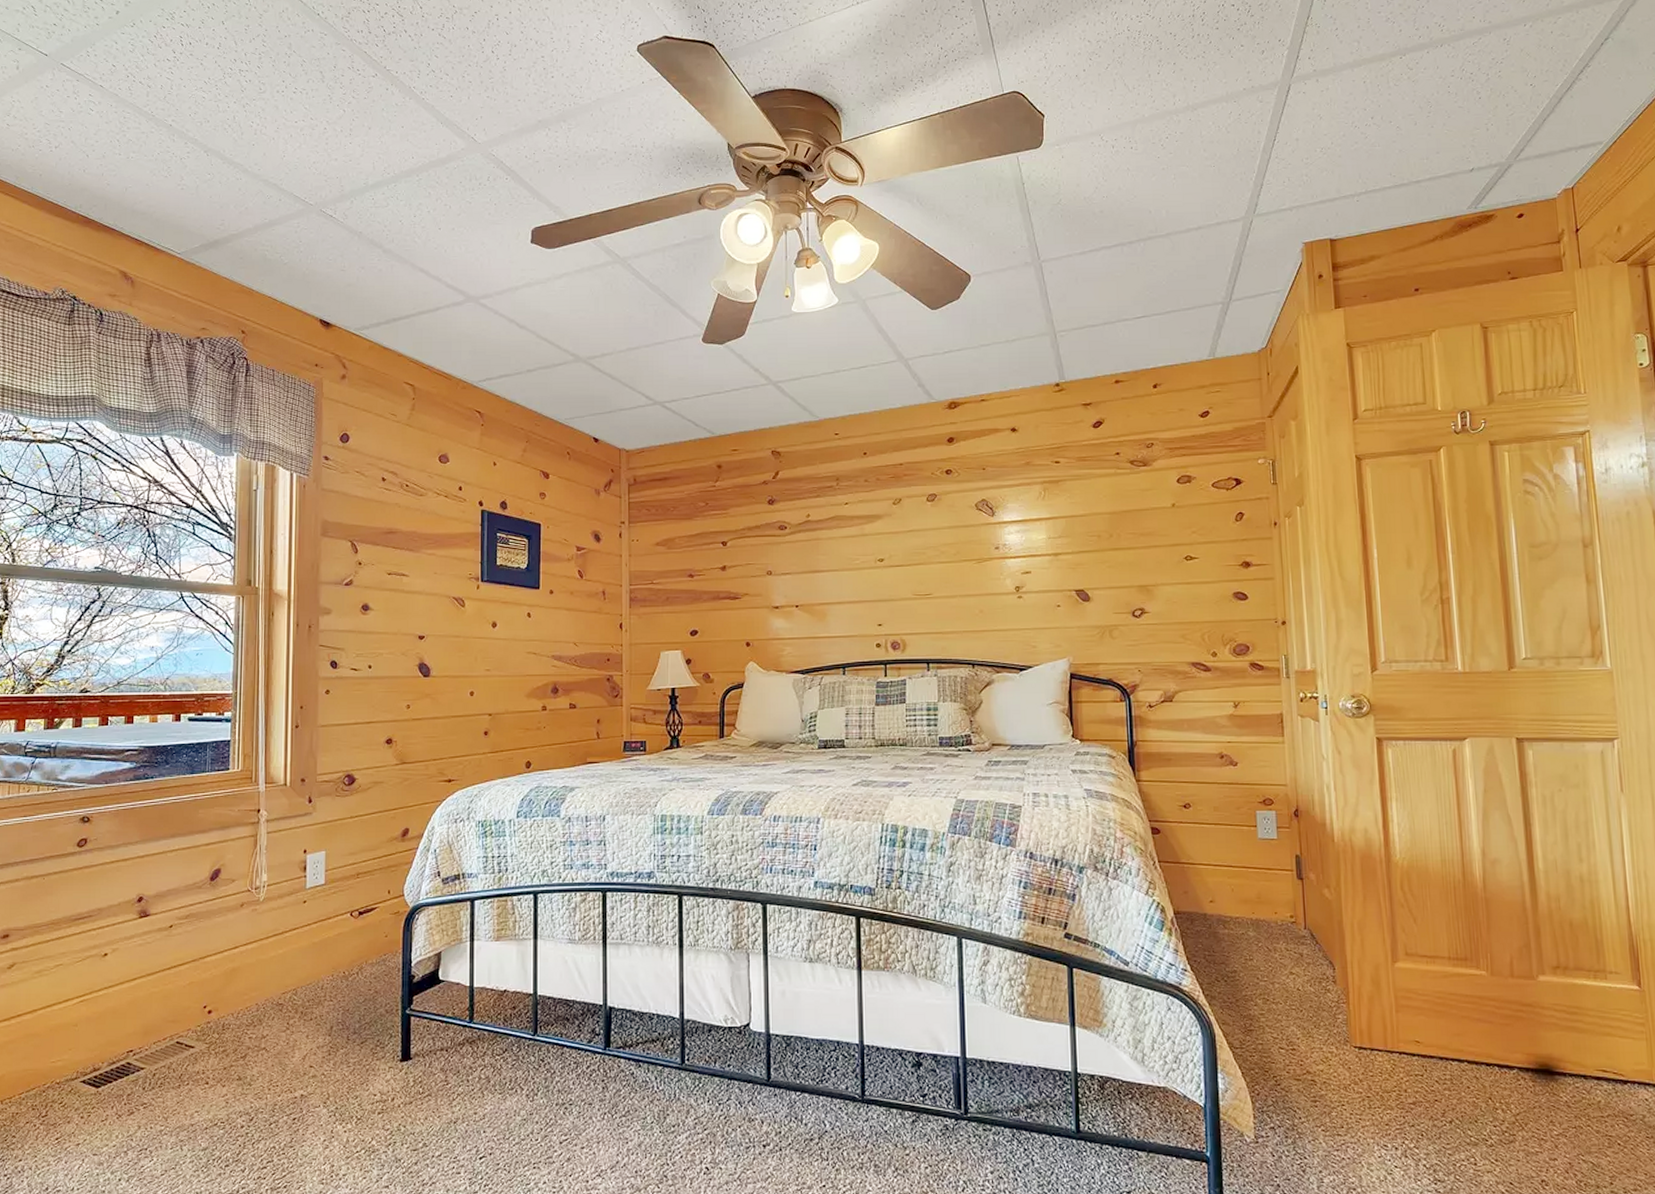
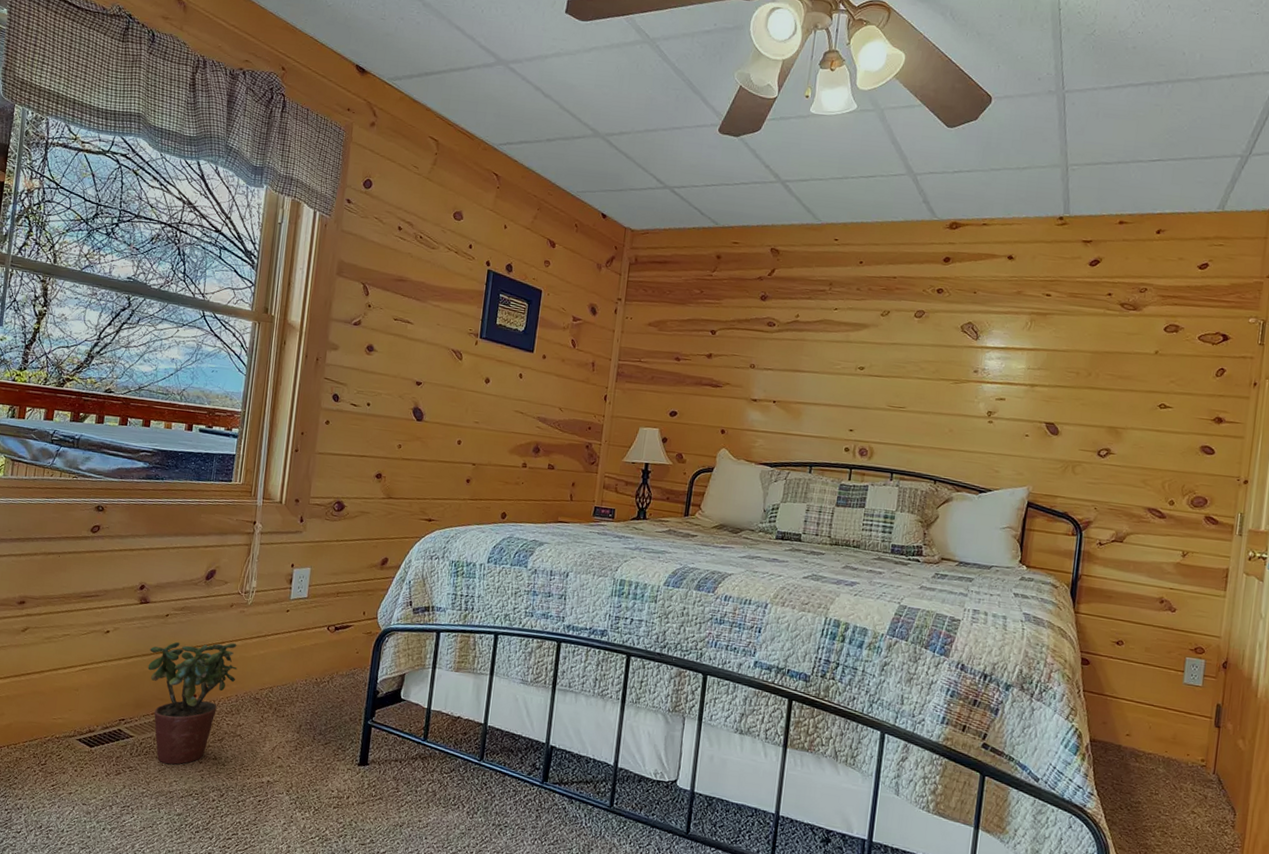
potted plant: none [154,947,255,1094] -> present [147,641,238,765]

